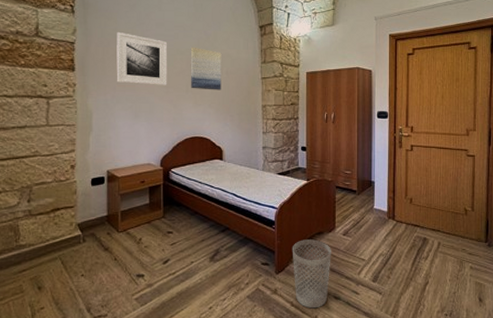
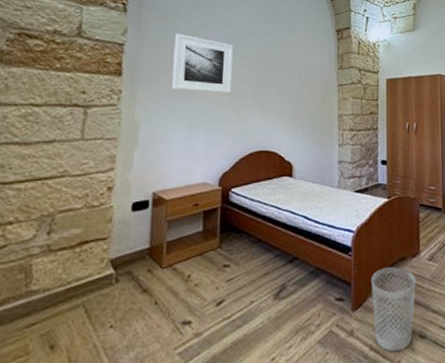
wall art: present [190,46,222,90] -> none [258,50,294,98]

